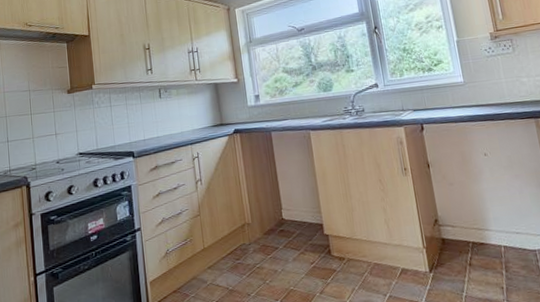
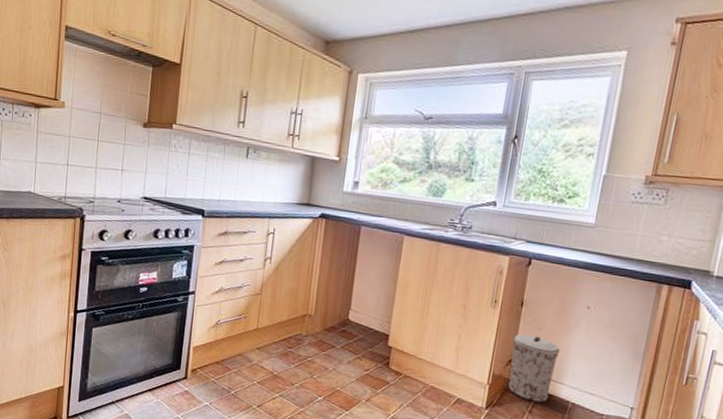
trash can: none [431,191,482,255] -> present [508,334,560,403]

